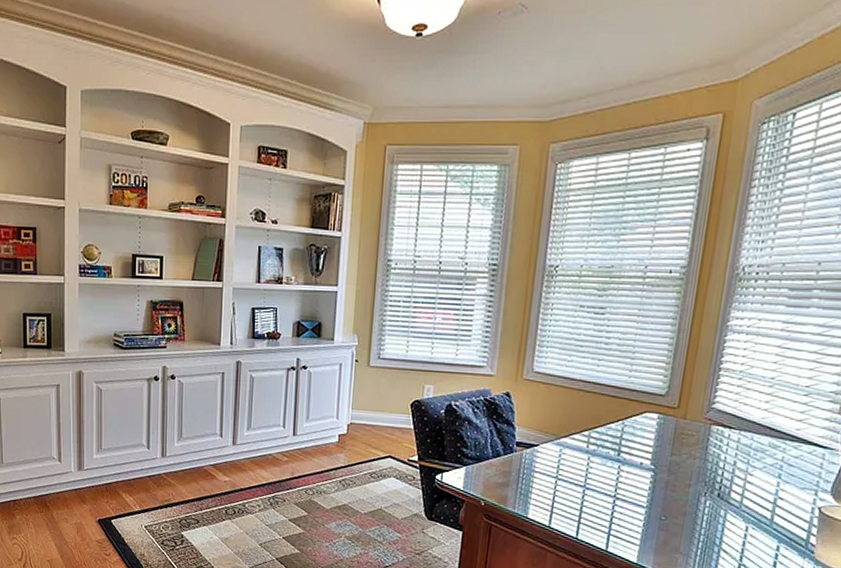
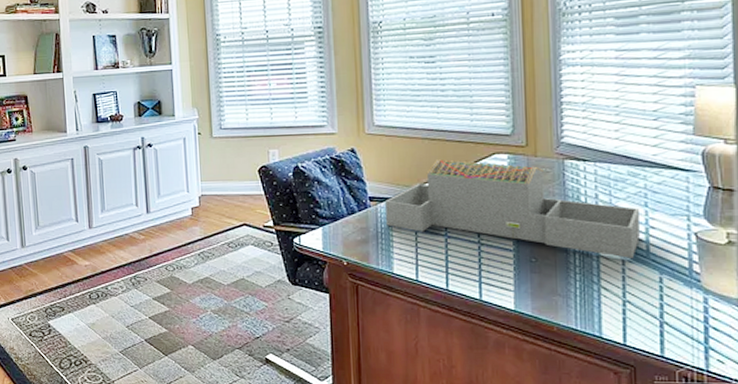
architectural model: none [529,412,772,525] -> present [385,159,640,258]

